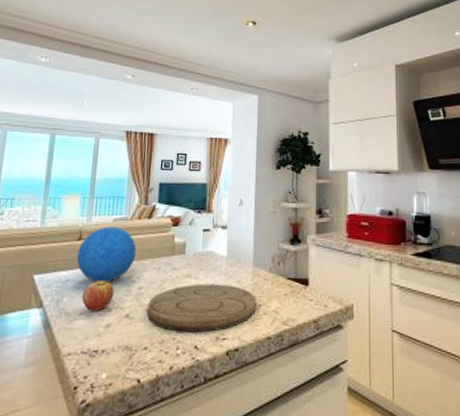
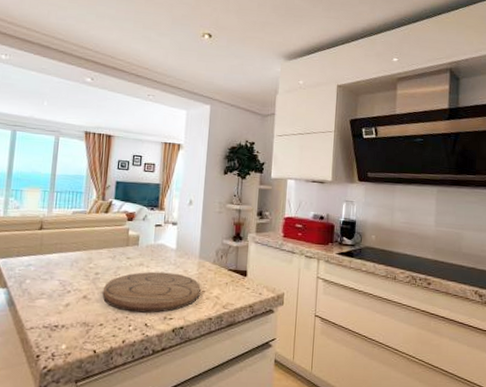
decorative ball: present [77,227,137,283] -> none [38,219,94,268]
fruit: present [81,281,115,311] -> none [43,266,73,292]

